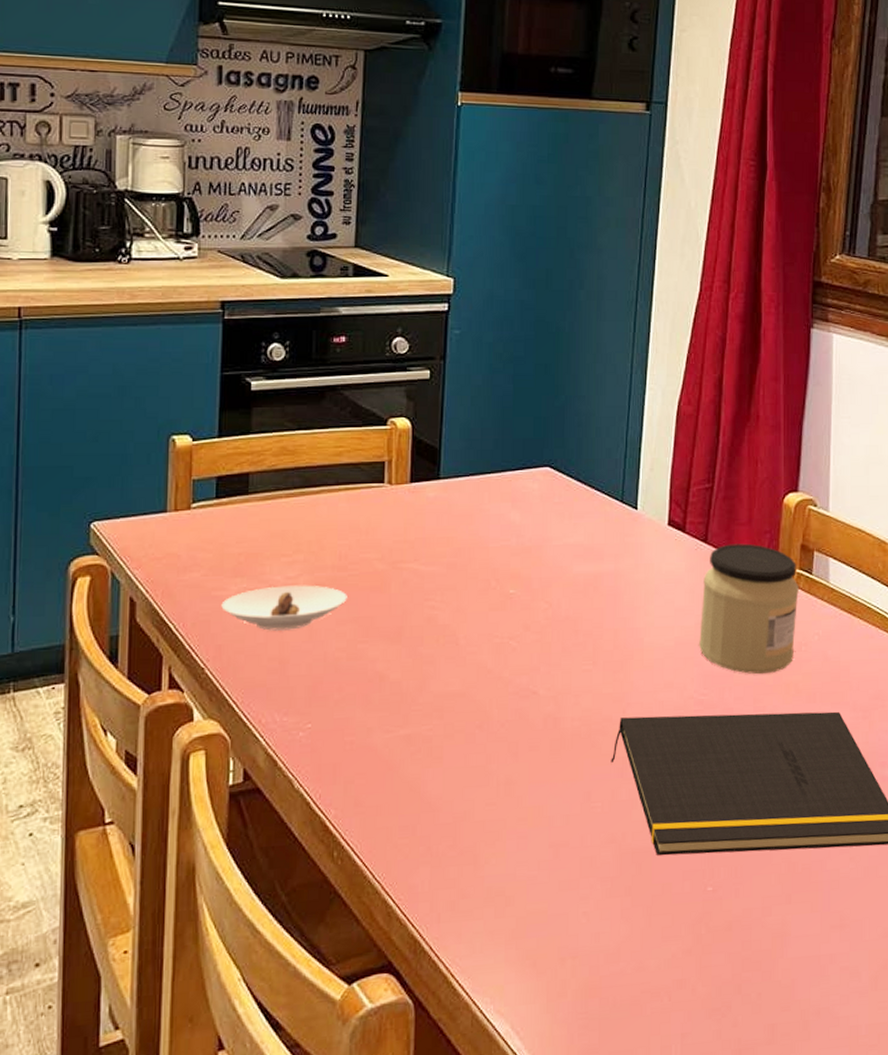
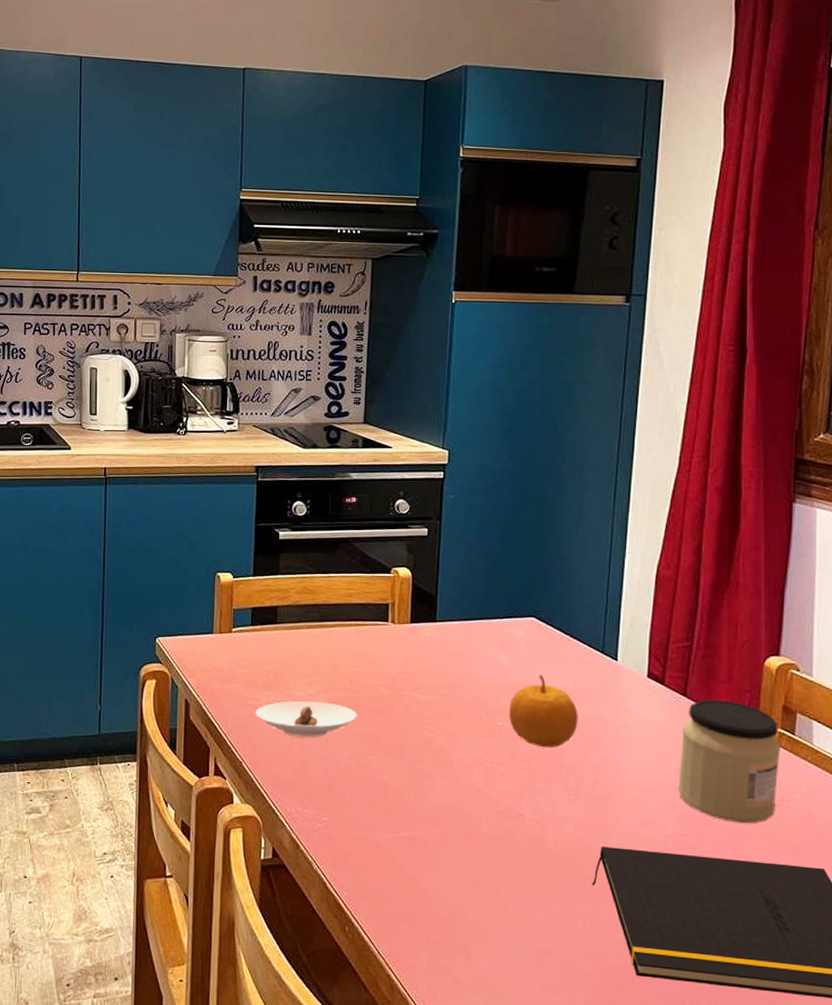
fruit: none [522,531,596,614] -> present [509,674,578,748]

